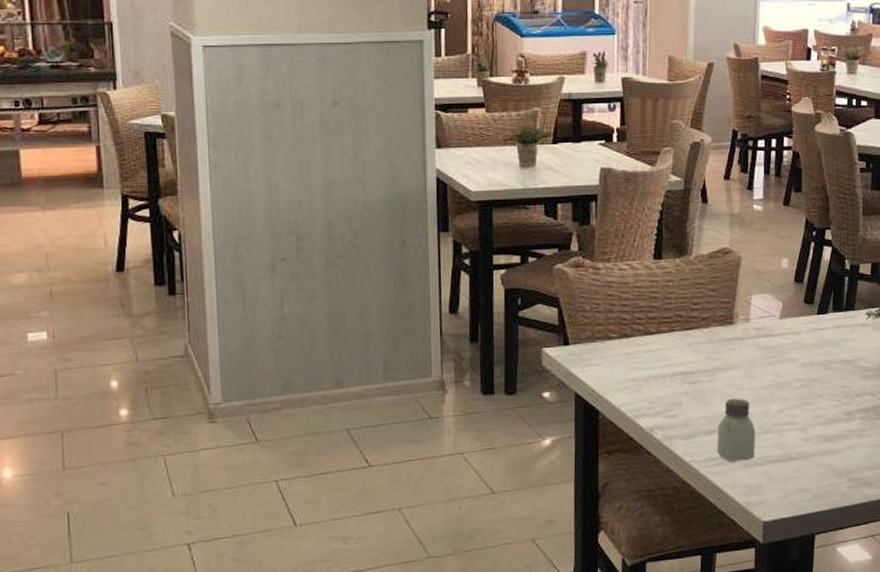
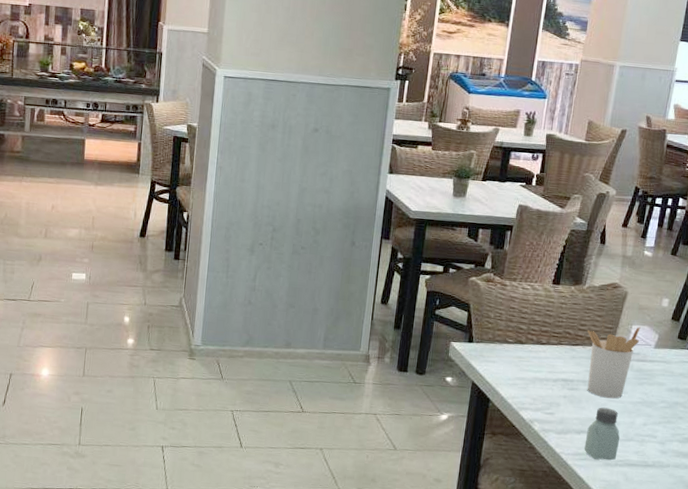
utensil holder: none [702,296,761,387] -> present [587,327,641,399]

